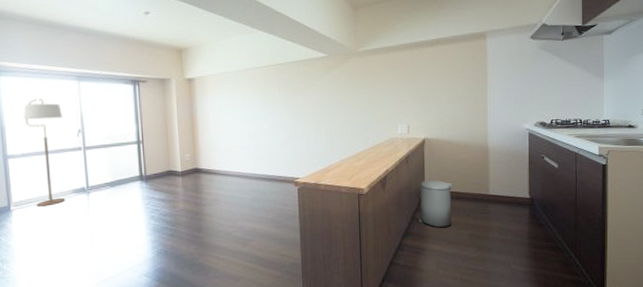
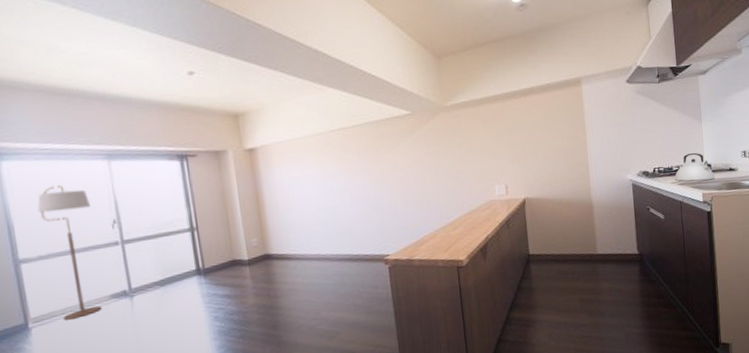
pedal bin: present [416,179,453,228] -> none [523,243,561,297]
kettle: none [572,107,612,135] -> present [674,152,715,182]

